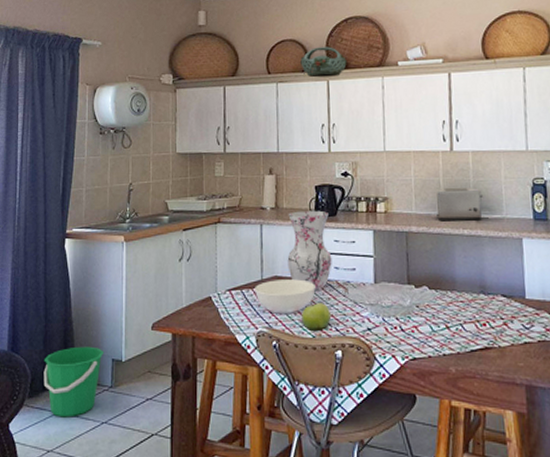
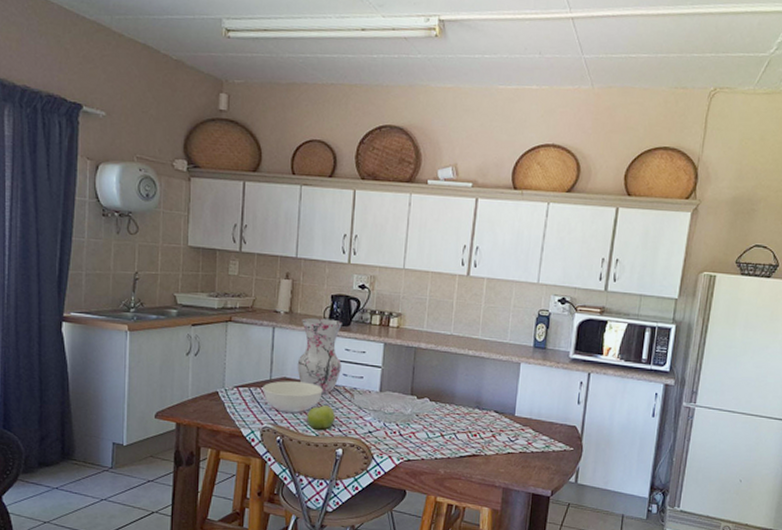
bucket: present [43,346,105,417] -> none [39,428,105,493]
decorative basket: present [299,46,348,78] -> none [326,153,377,187]
toaster: present [435,187,483,222] -> none [446,309,491,343]

